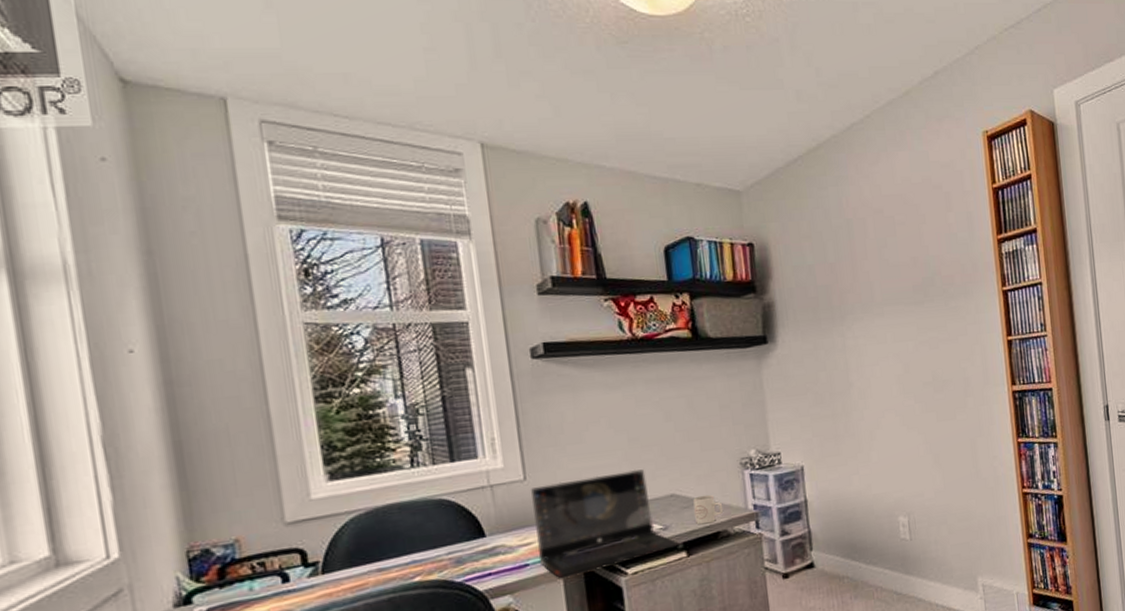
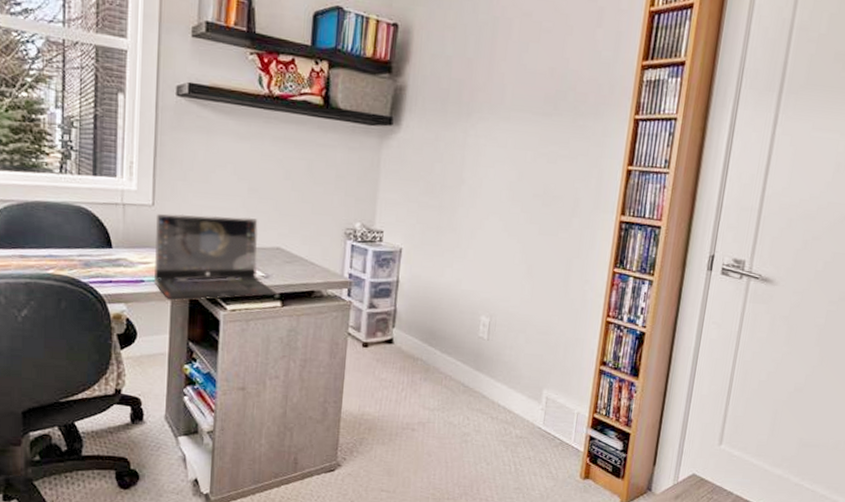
mug: present [693,494,724,525] -> none [294,254,322,282]

